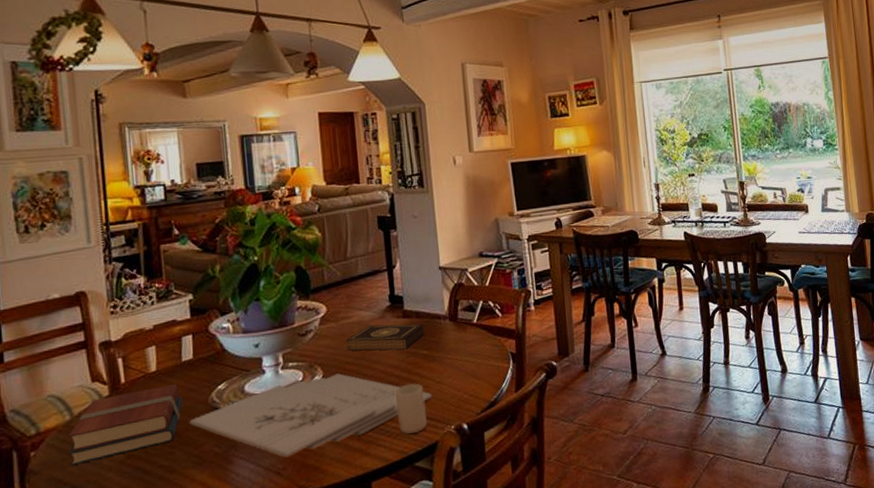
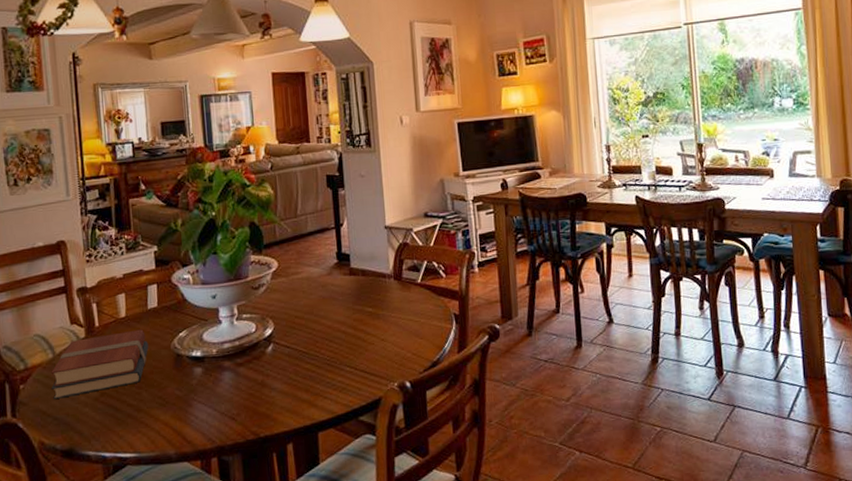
placemat: present [189,373,433,458] -> none [154,326,378,404]
book: present [346,324,425,351] -> none [295,281,370,307]
cup: present [395,383,427,434] -> none [341,339,371,388]

